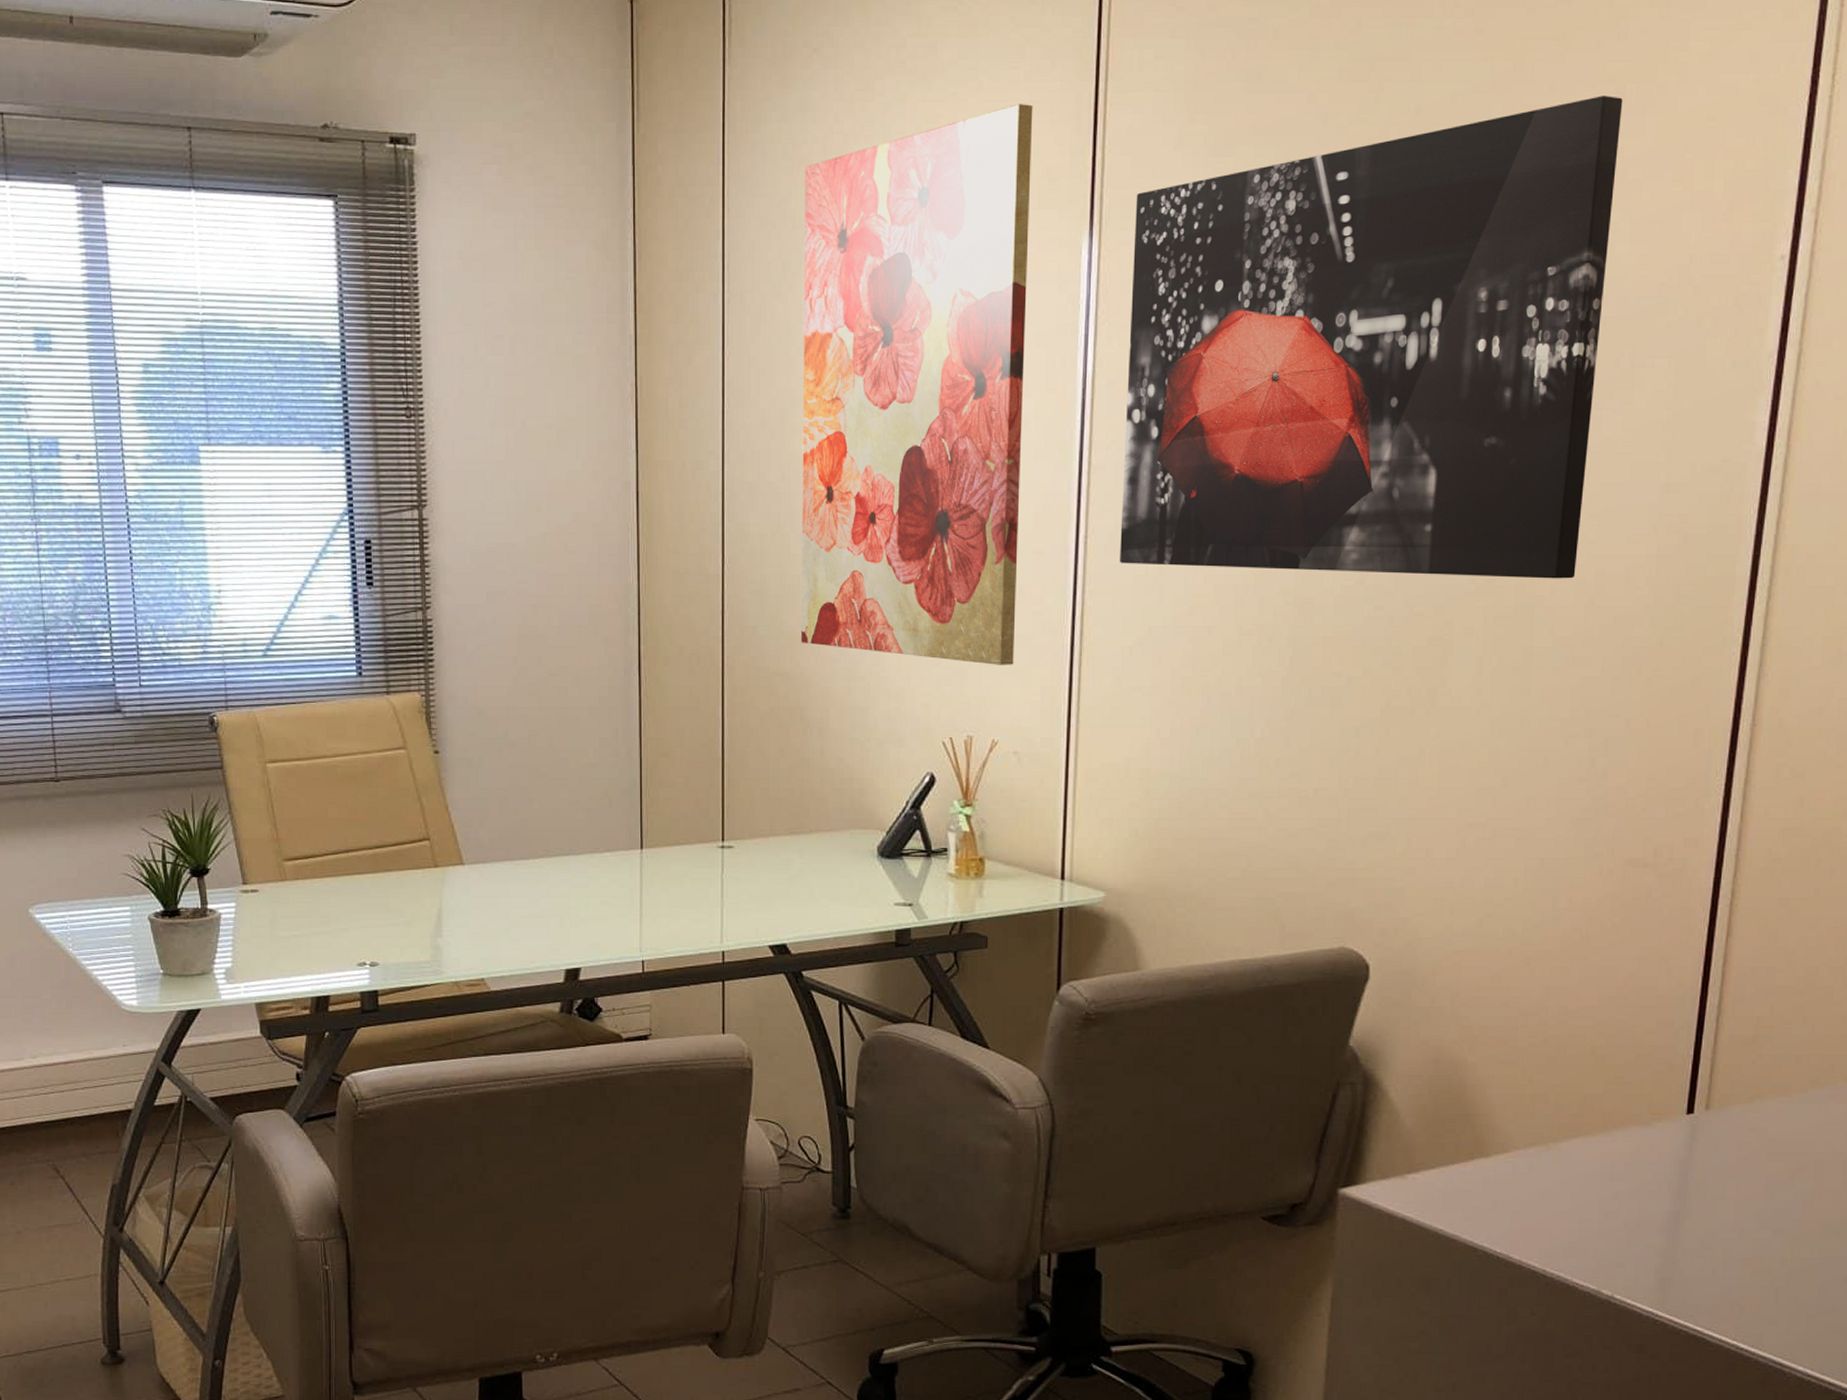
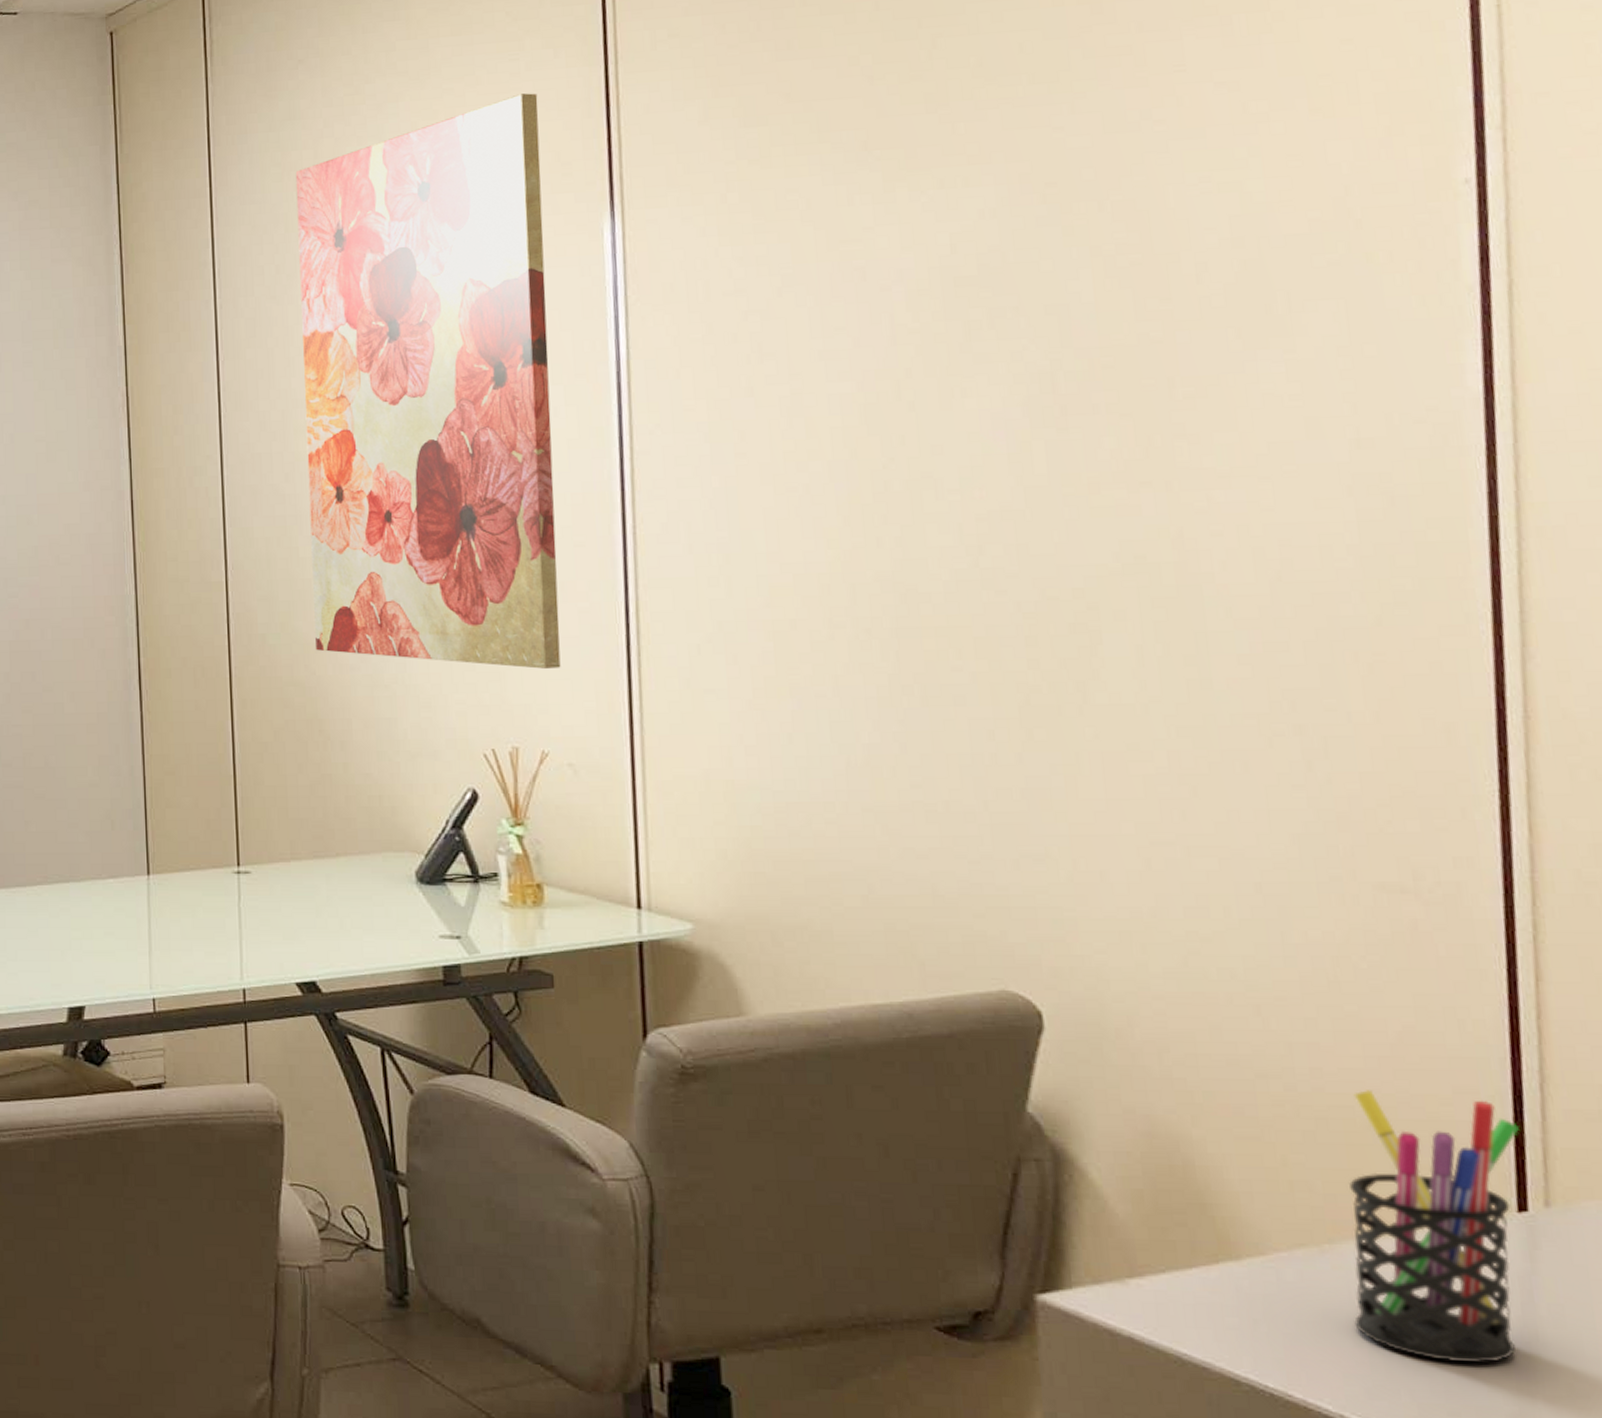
wall art: present [1120,96,1623,579] -> none [660,28,1252,555]
pen holder: none [1562,1023,1697,1227] -> present [1349,1090,1519,1363]

